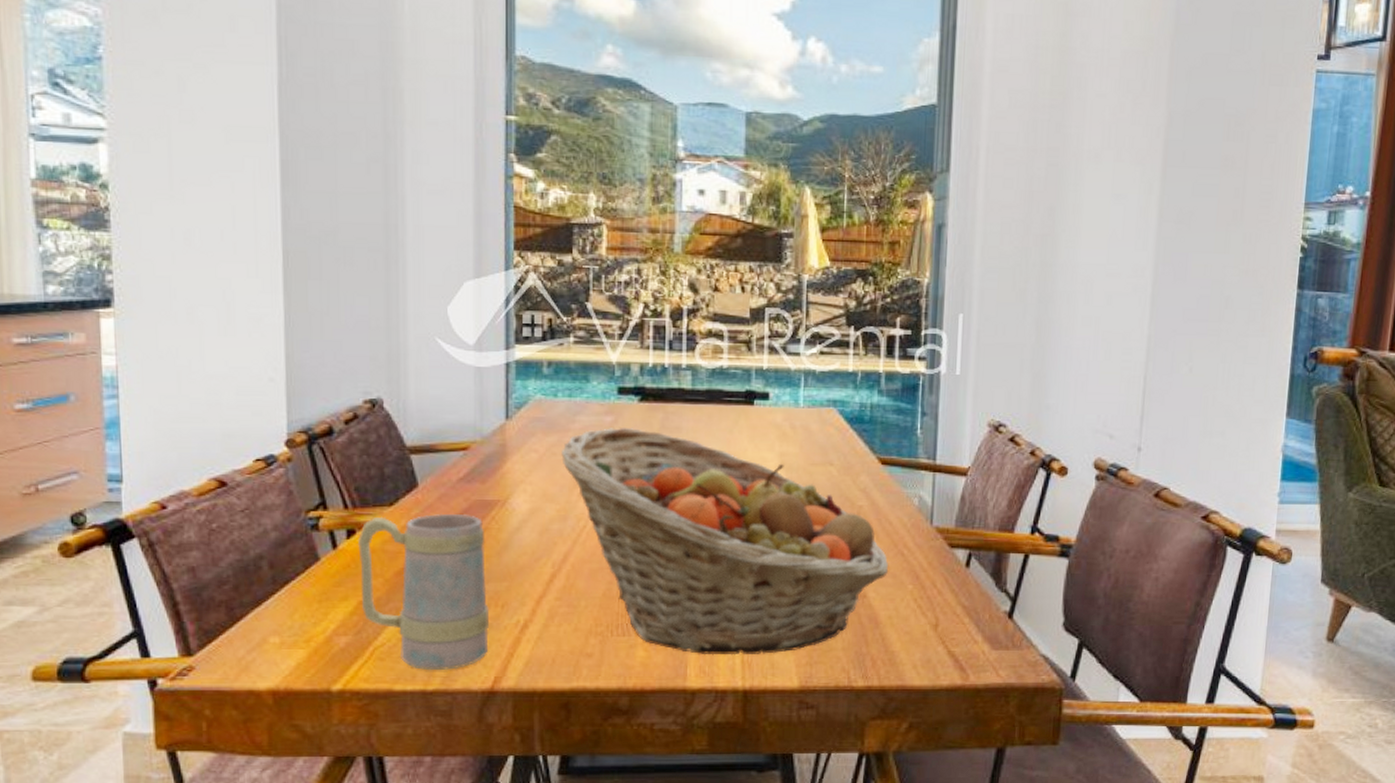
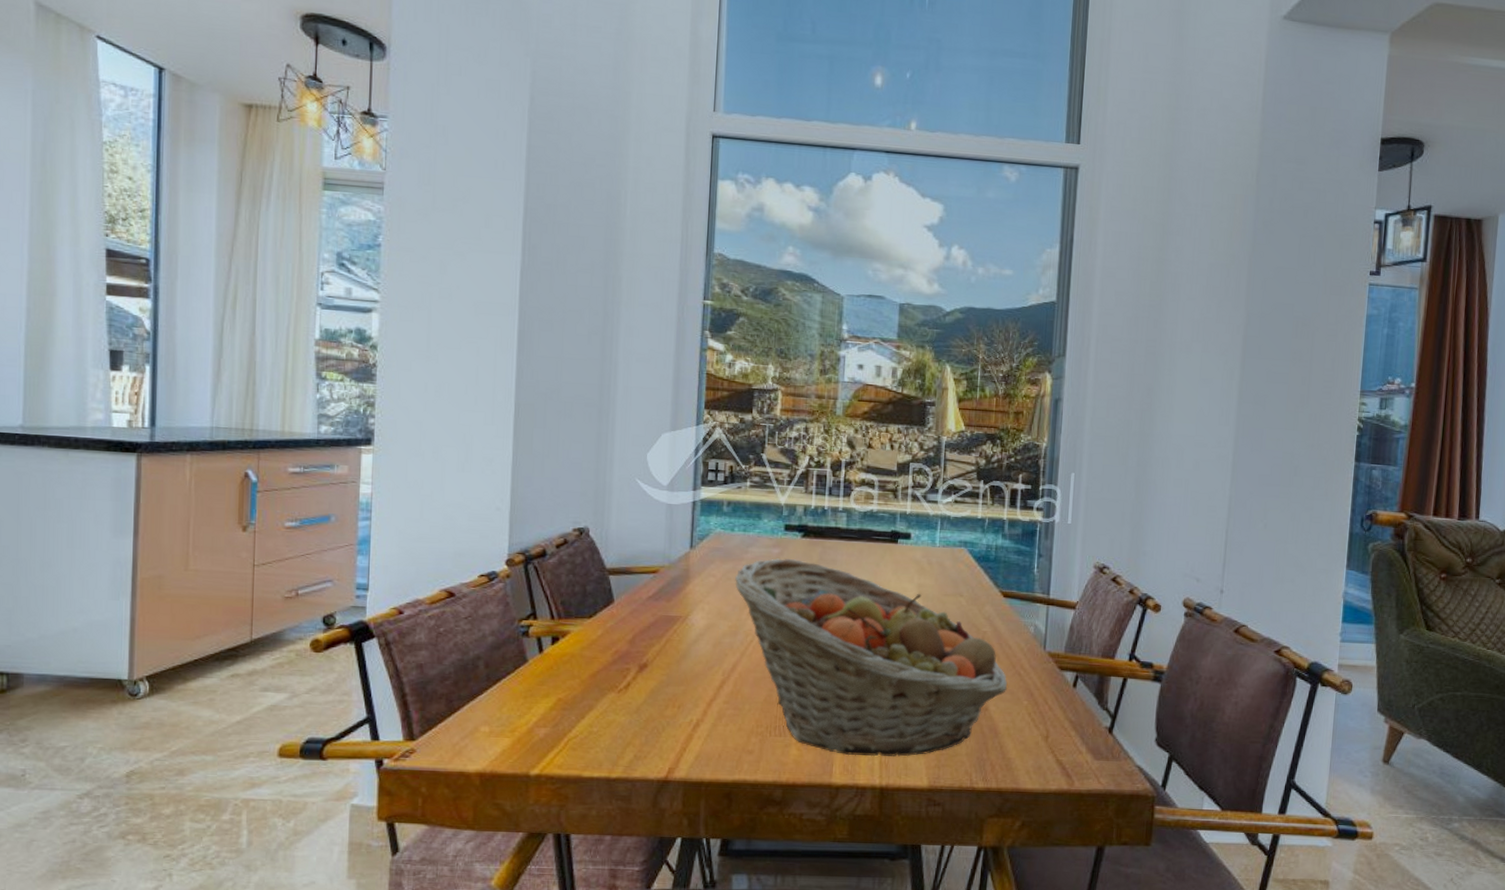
mug: present [357,513,489,670] -> none [559,625,667,761]

